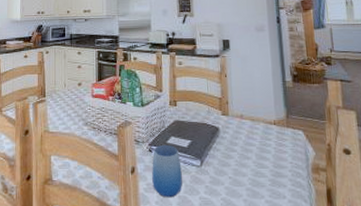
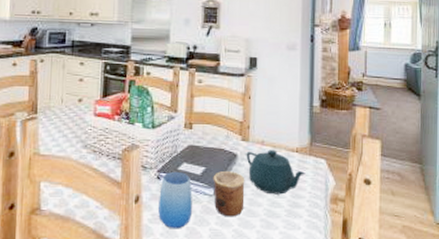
cup: none [199,144,230,187] -> present [213,171,245,217]
teapot: none [227,123,285,165] -> present [246,149,306,195]

